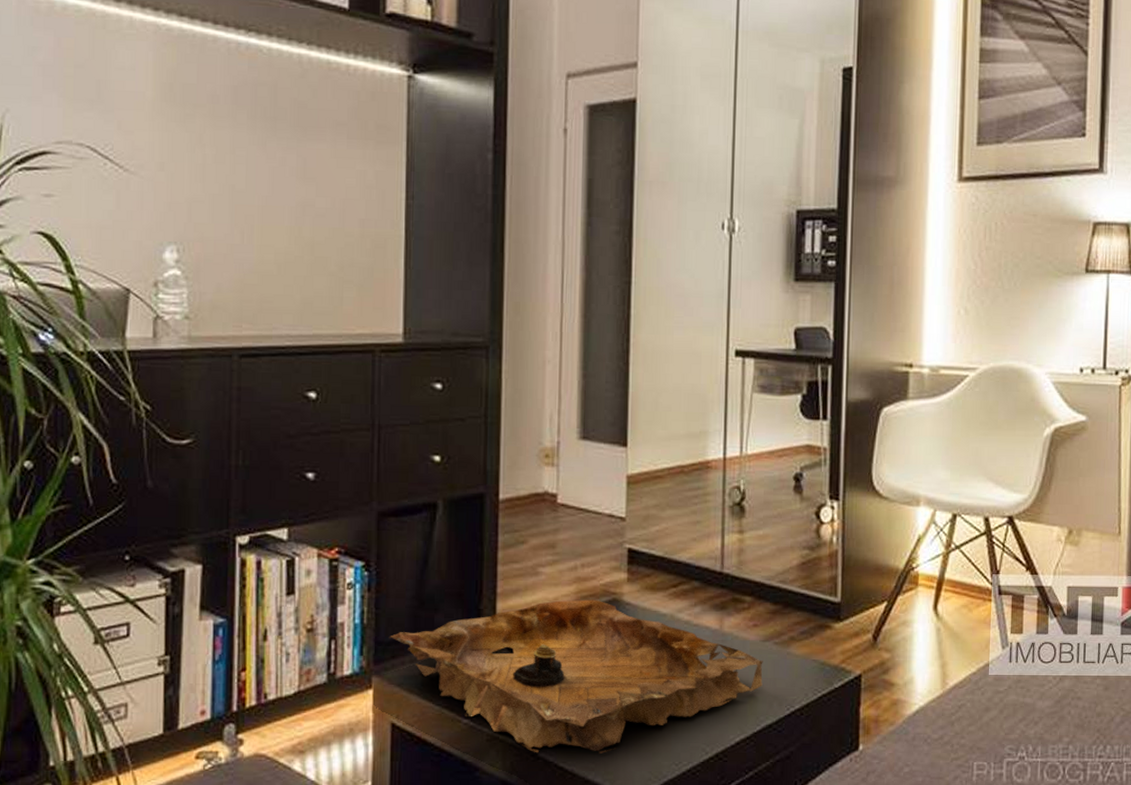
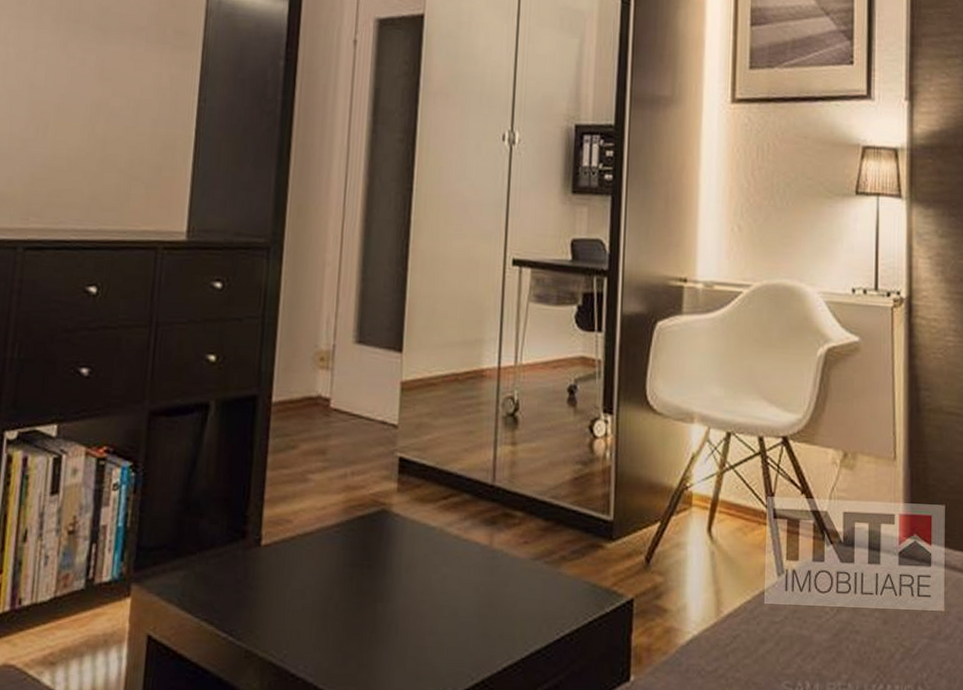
decorative tray: present [390,599,763,753] -> none [152,509,533,676]

